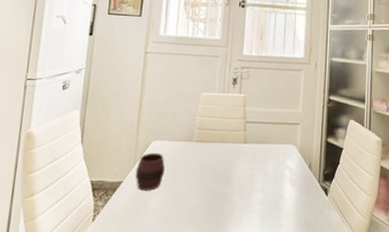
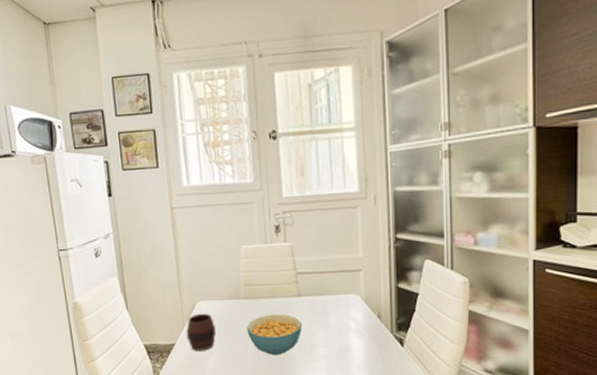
cereal bowl: none [193,158,245,198] -> present [246,314,303,355]

